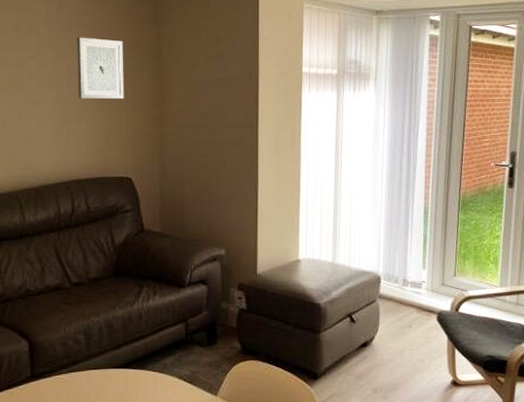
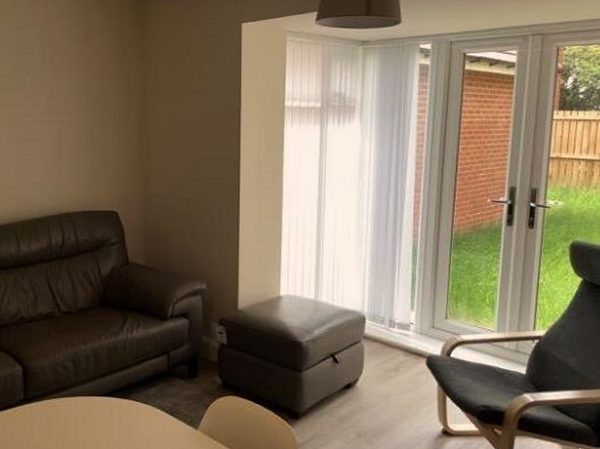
wall art: present [77,37,124,99] -> none [68,76,111,135]

